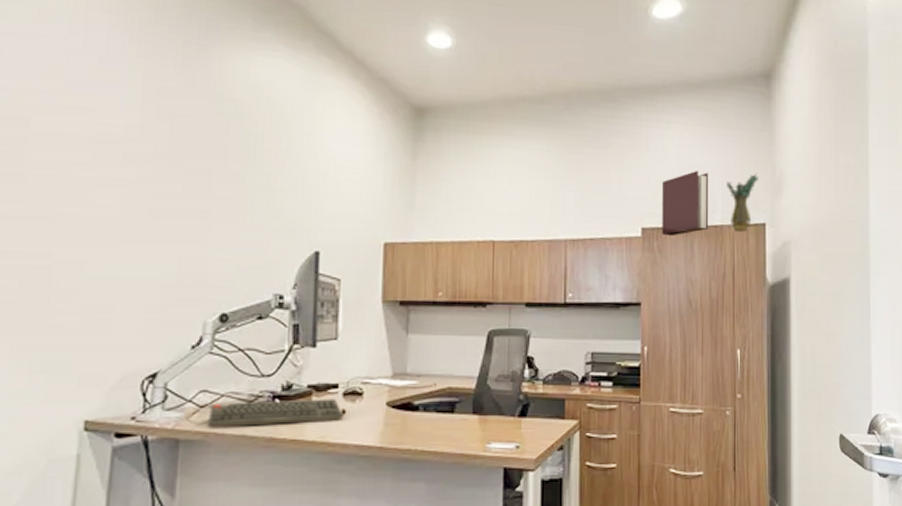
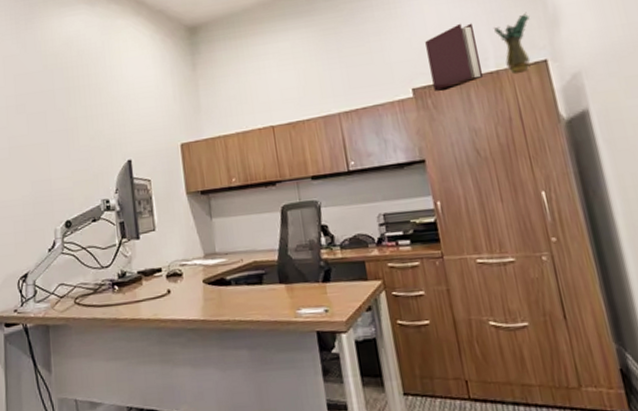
computer keyboard: present [207,398,343,429] -> none [67,281,169,315]

